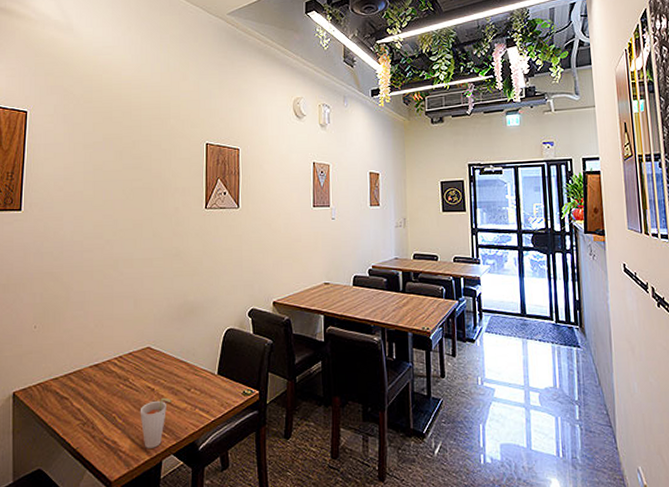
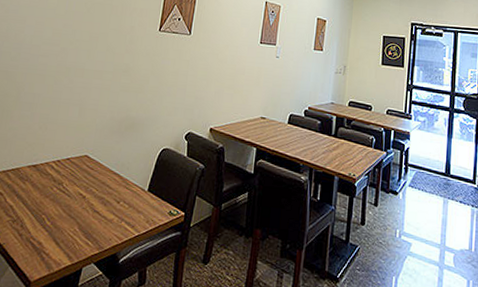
cup: present [140,397,173,448] -> none [67,206,101,255]

